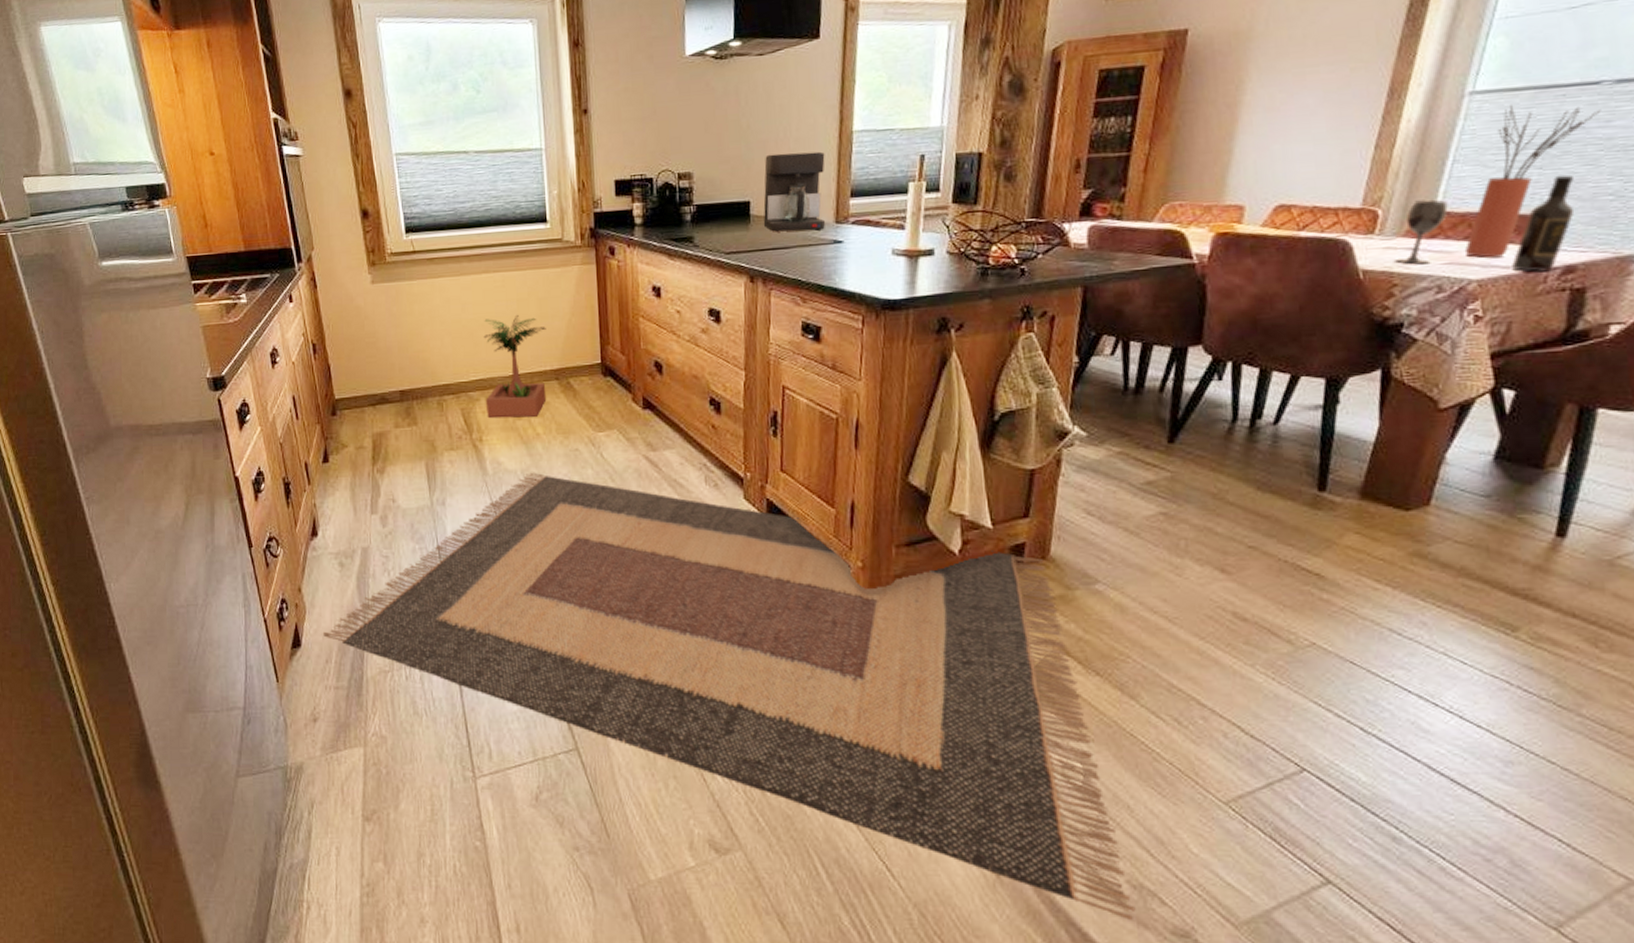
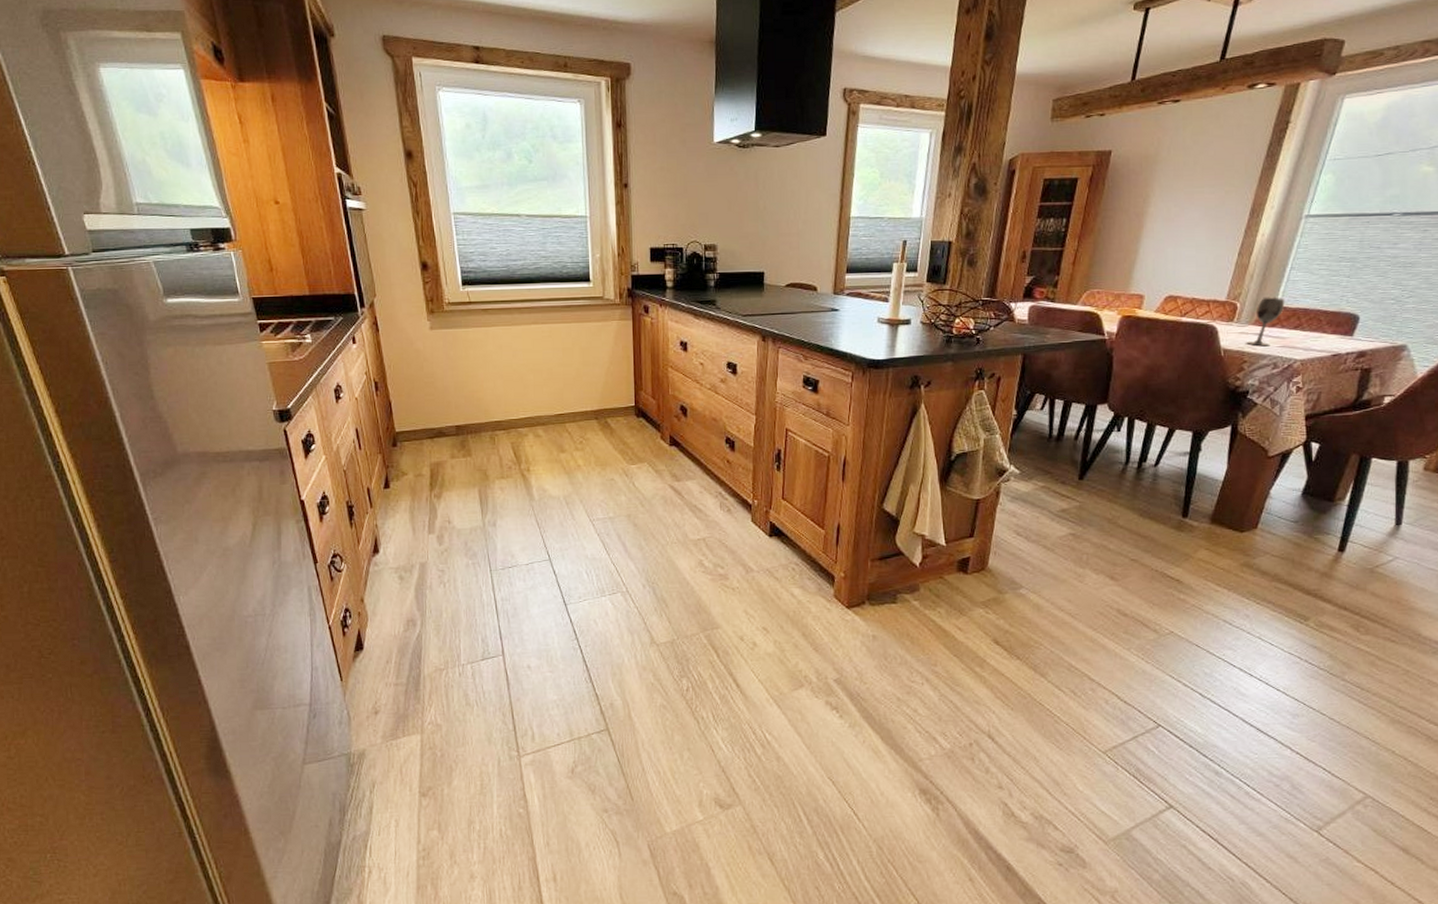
rug: present [323,472,1136,920] -> none [384,498,1036,842]
potted plant: present [483,314,547,418] -> none [532,361,588,451]
coffee maker: present [763,151,825,232] -> none [774,232,827,300]
vase: present [1464,104,1601,258] -> none [1293,226,1391,344]
wine bottle: present [1512,175,1575,273] -> none [1324,283,1369,356]

